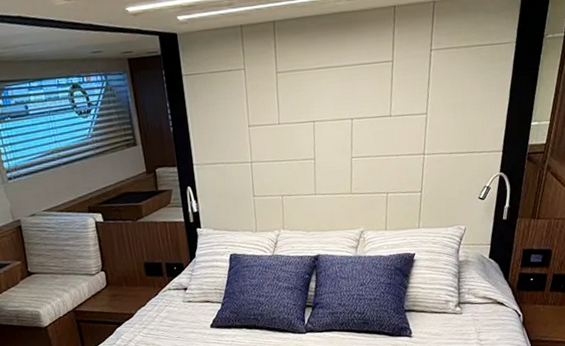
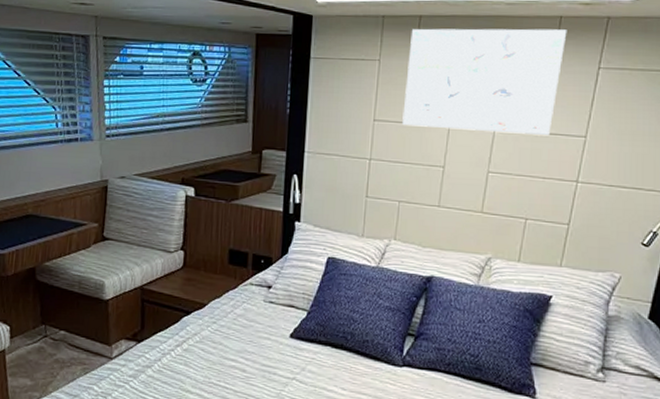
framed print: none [268,18,402,127] -> present [402,28,567,135]

